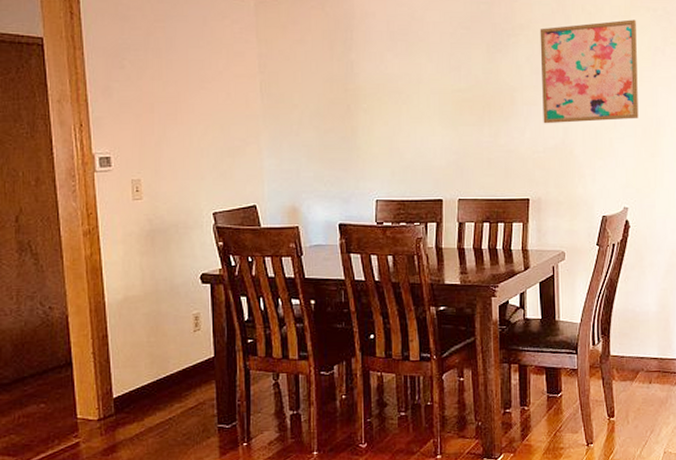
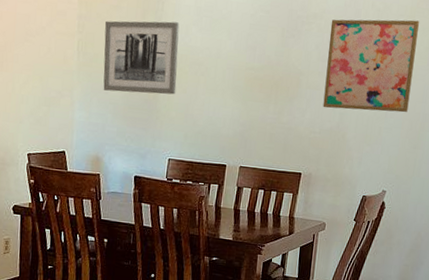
wall art: none [290,50,376,132] -> present [103,20,180,95]

